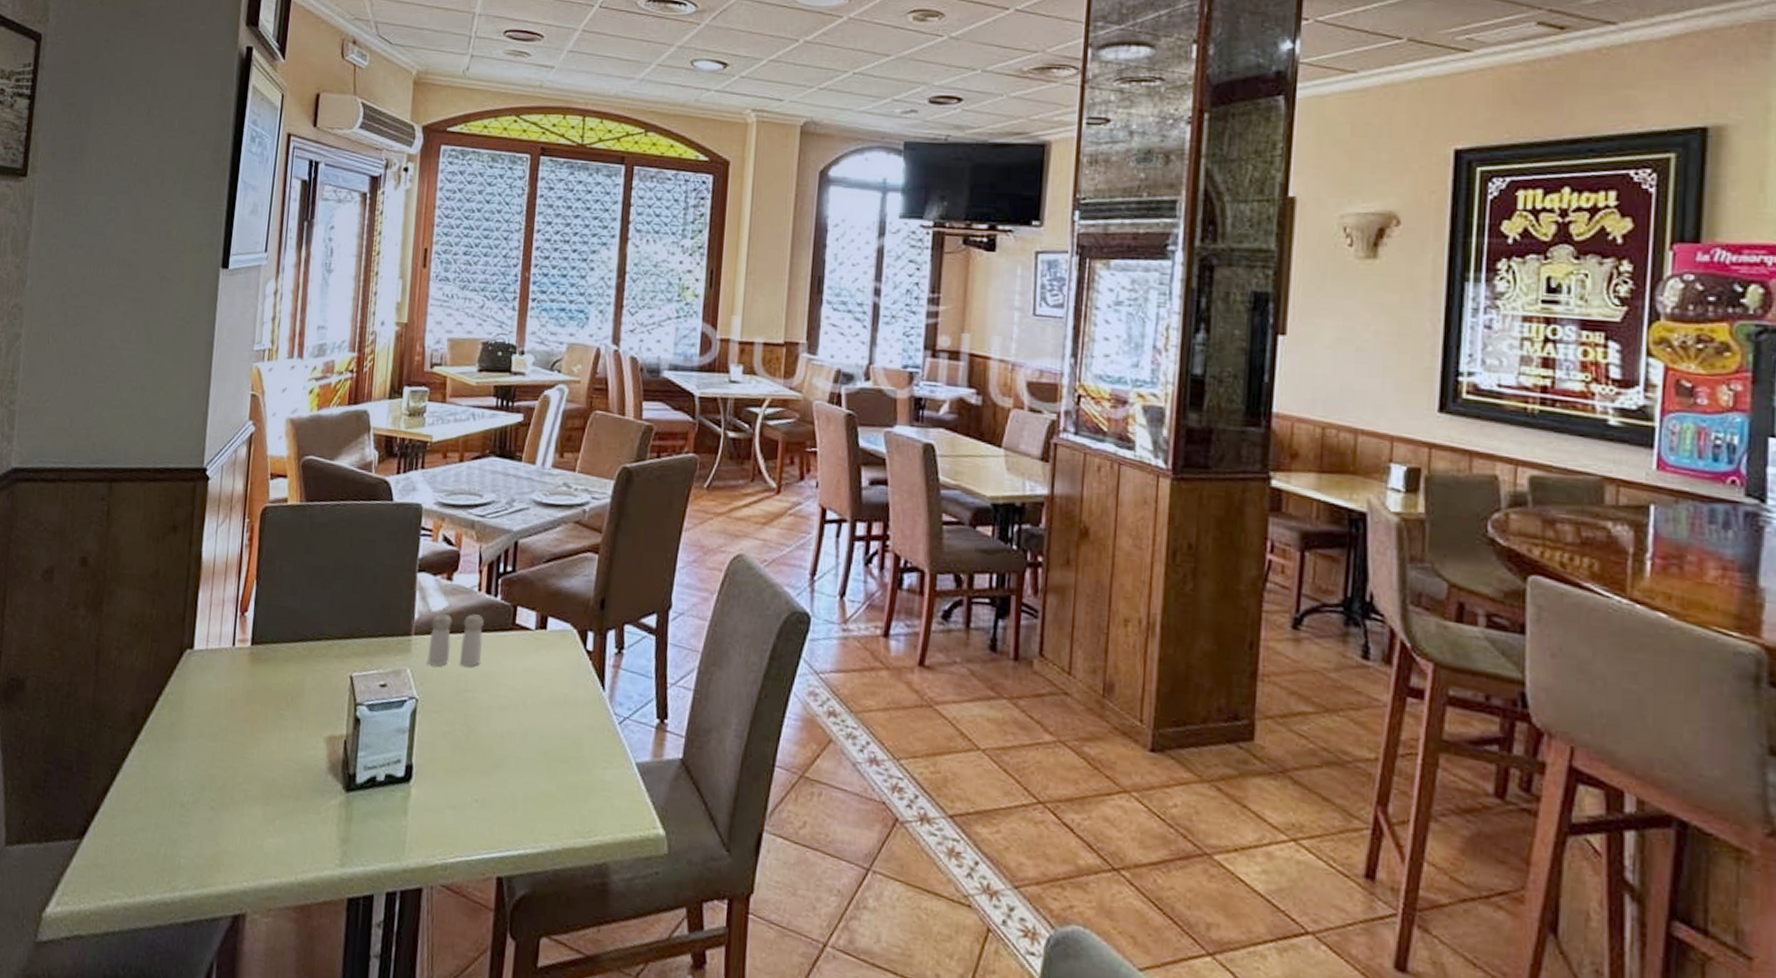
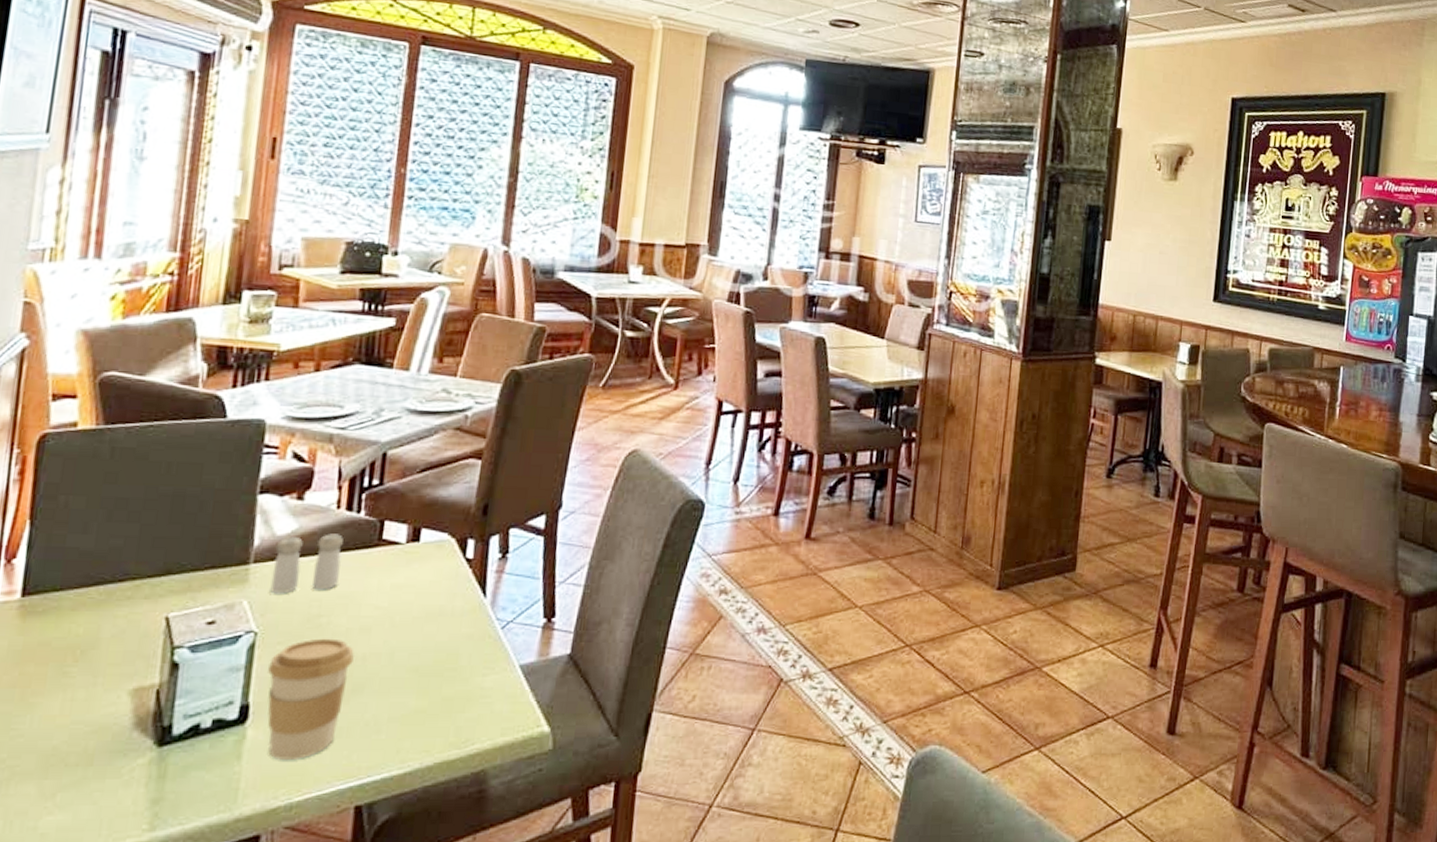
coffee cup: none [427,711,494,824] -> present [267,638,354,760]

